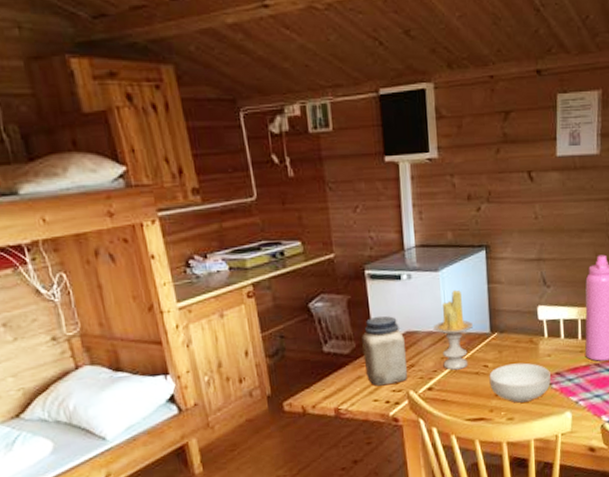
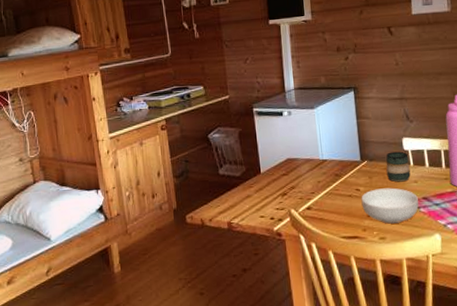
jar: present [362,316,408,386] -> none [250,145,289,204]
candle: present [433,289,473,370] -> none [311,124,345,193]
mug: none [518,321,544,357] -> present [386,151,411,182]

